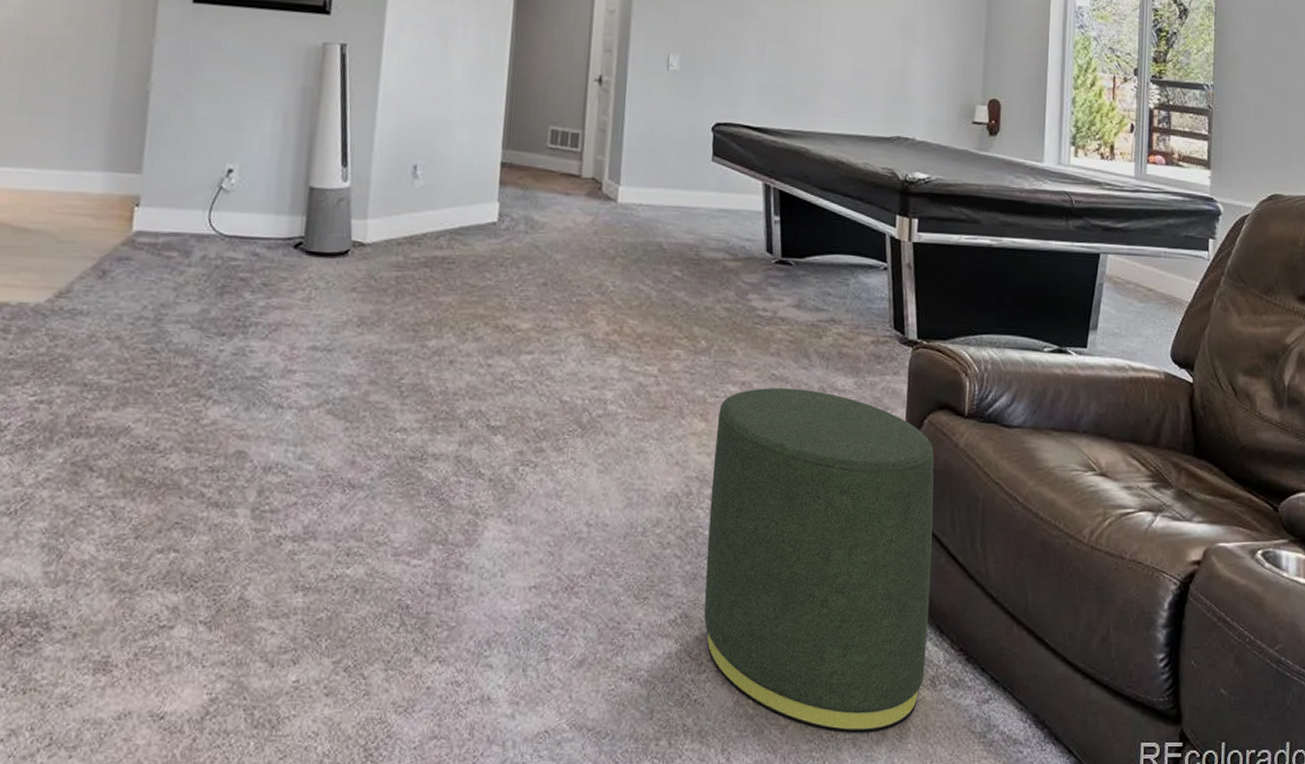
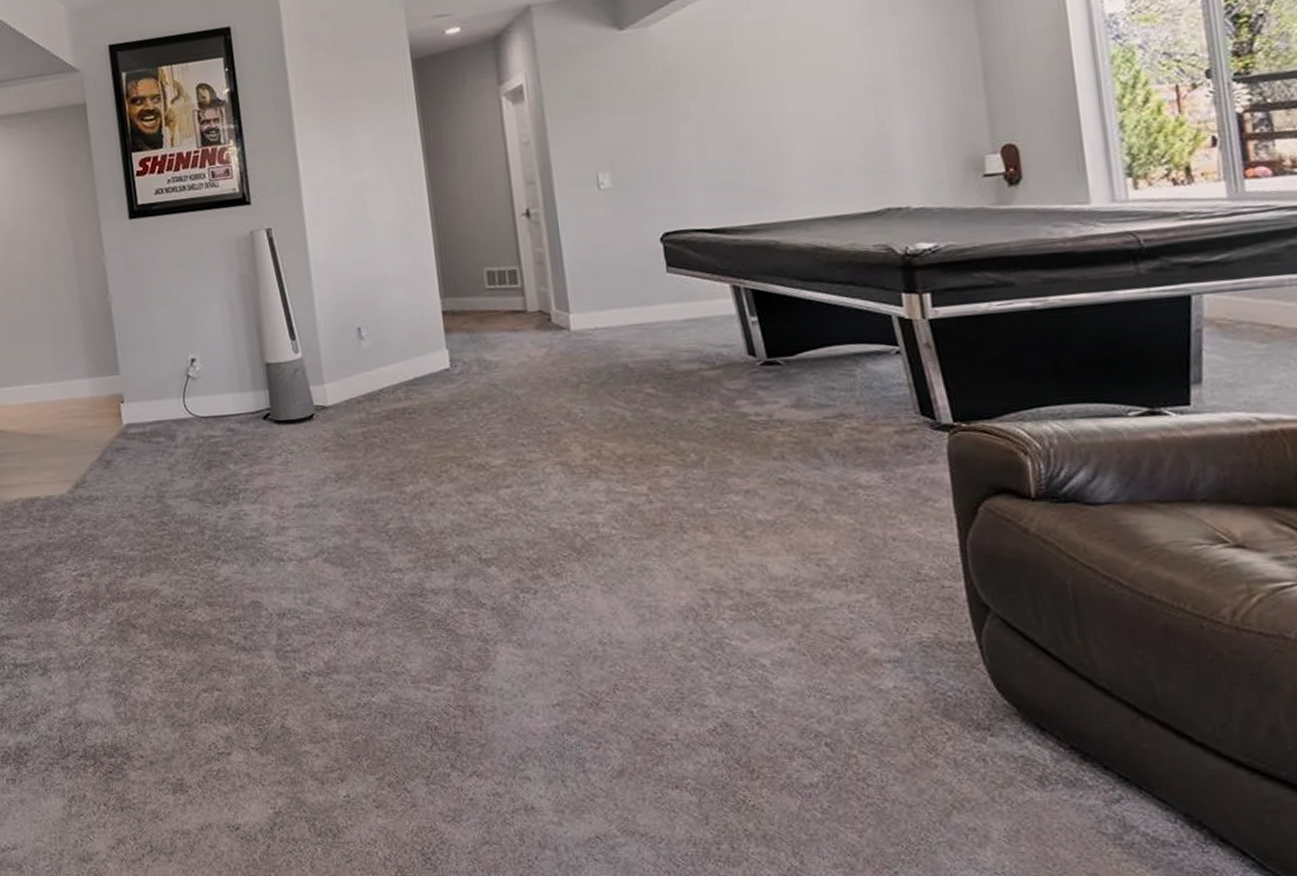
ottoman: present [704,387,934,733] -> none [724,490,1029,836]

